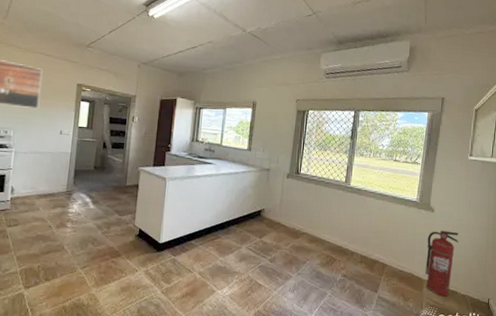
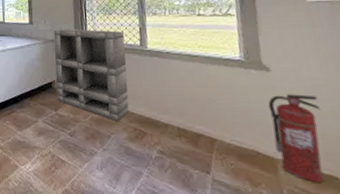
shelving unit: none [263,159,334,250] -> present [53,28,130,122]

